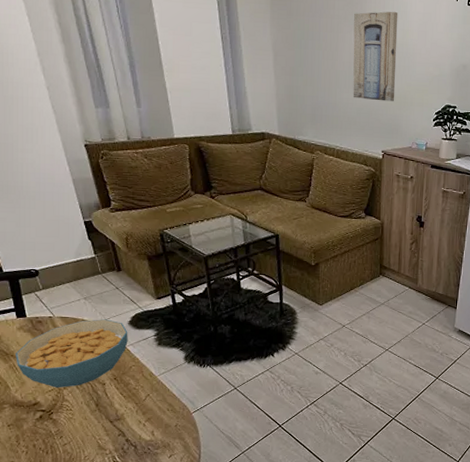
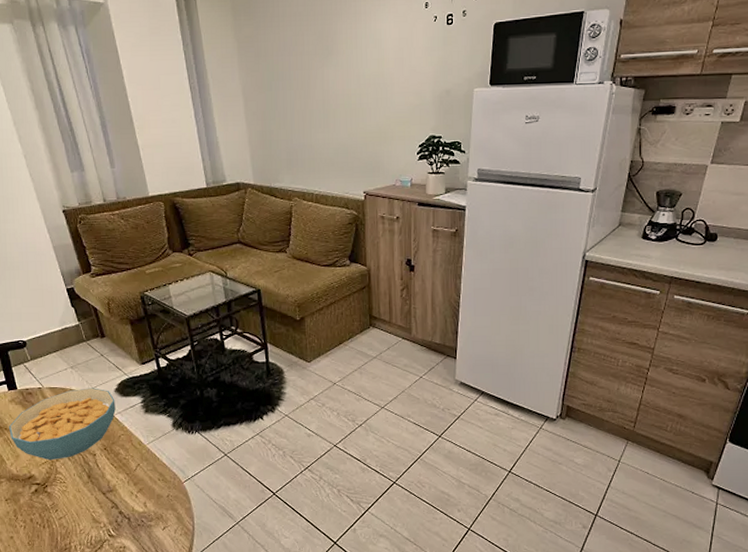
wall art: present [353,11,398,102] -> none [325,40,374,138]

